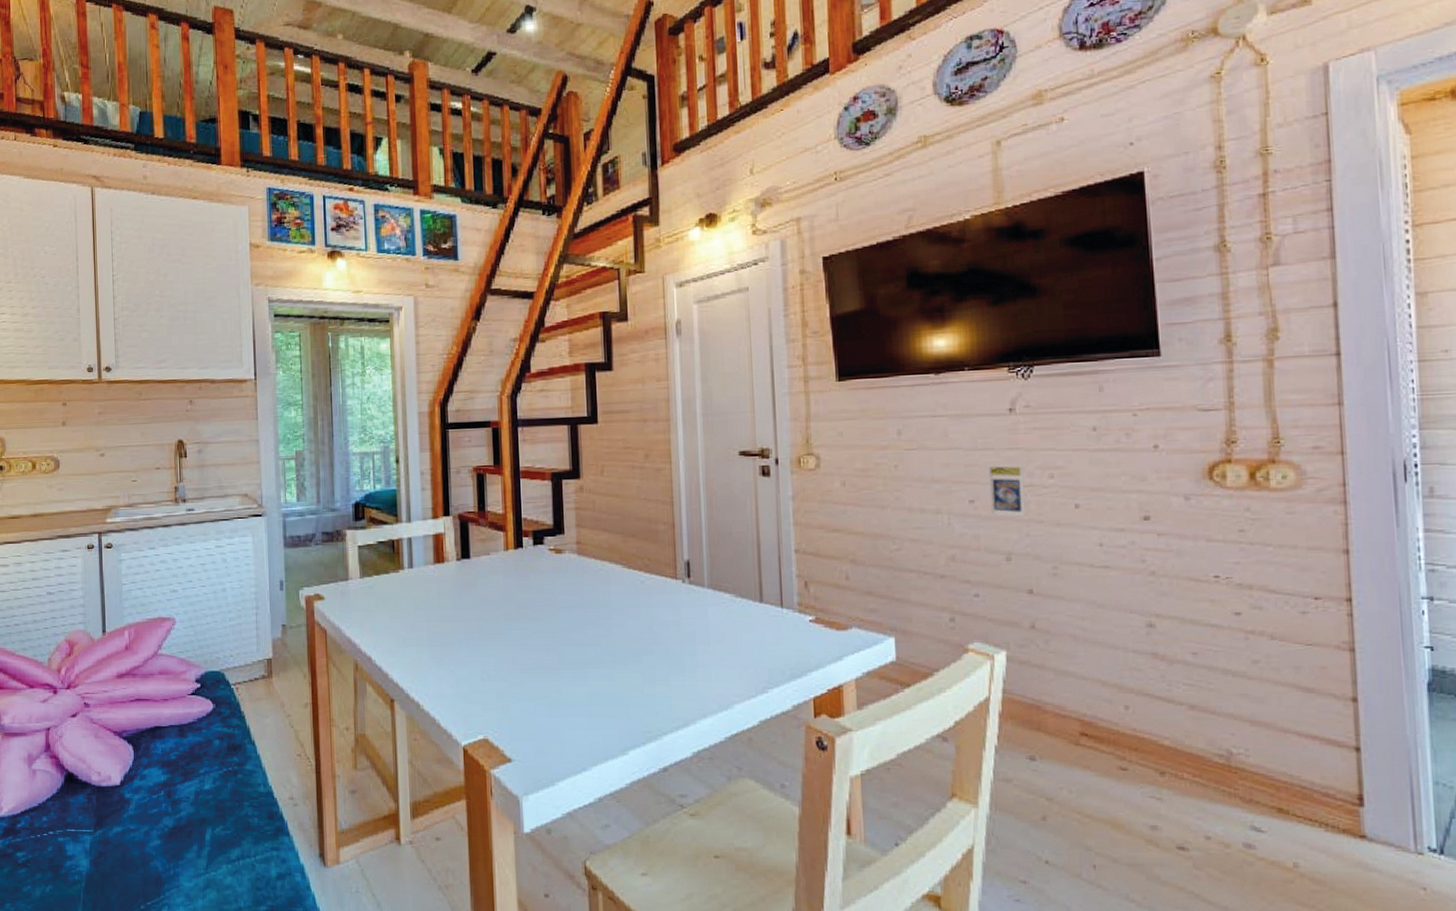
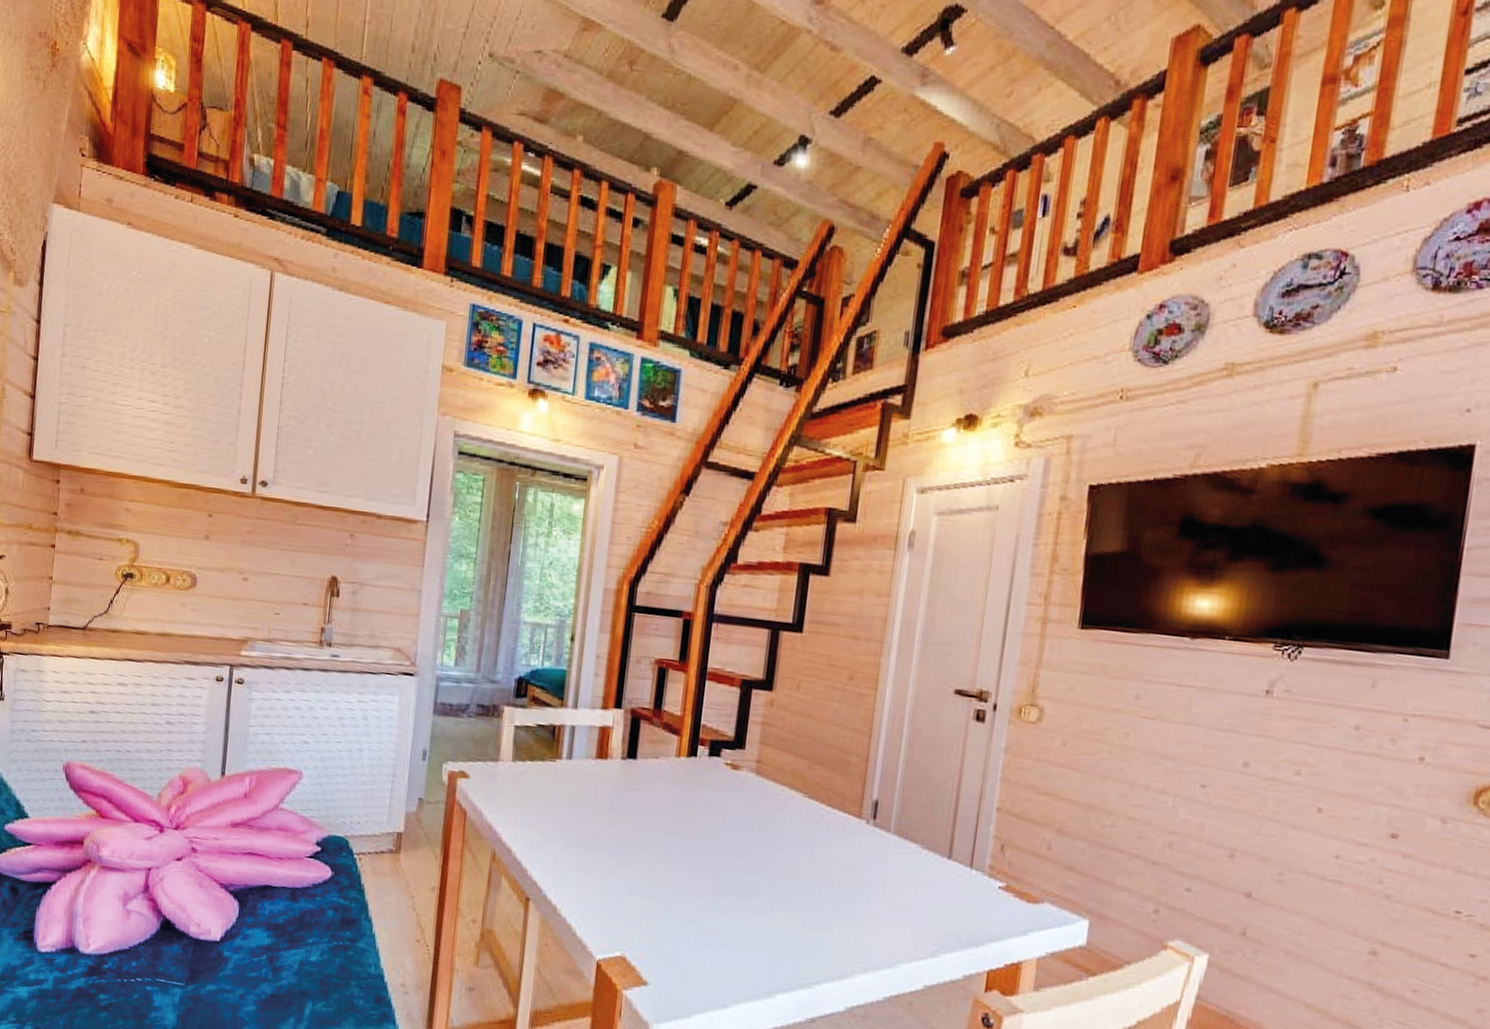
trading card display case: present [988,465,1026,517] -> none [1222,750,1269,813]

